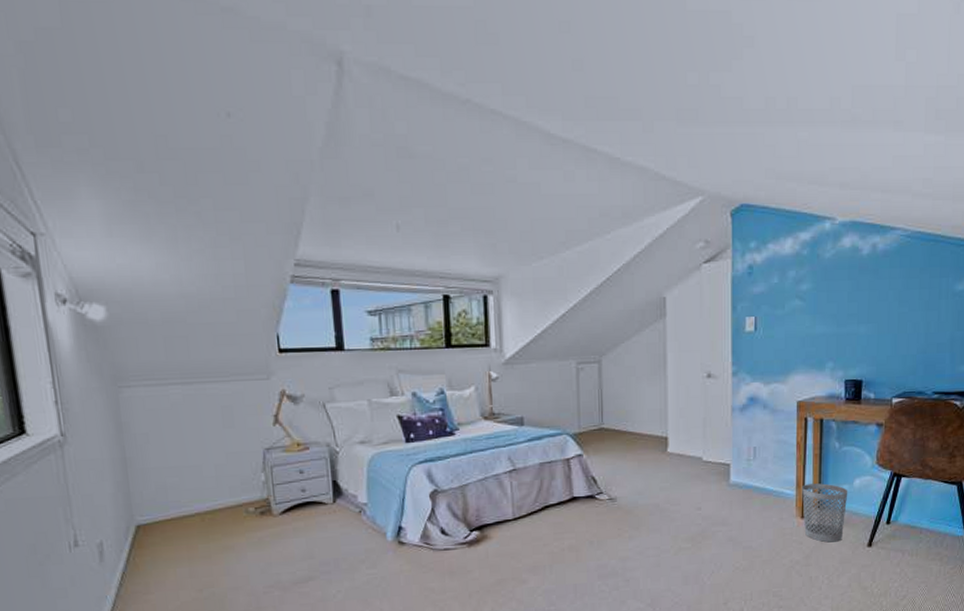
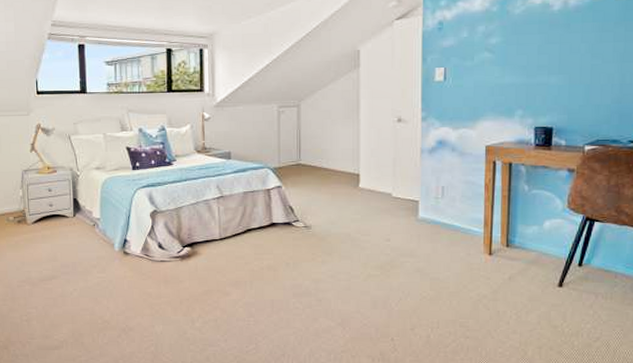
wastebasket: present [802,483,848,543] -> none [490,223,538,280]

